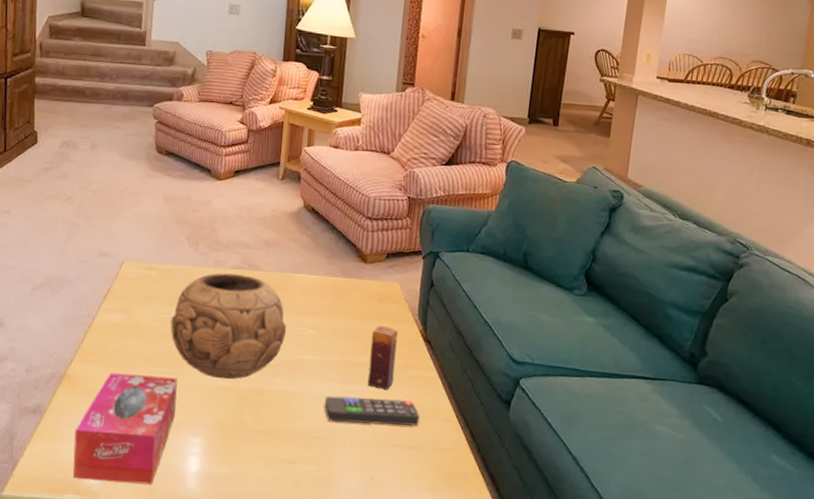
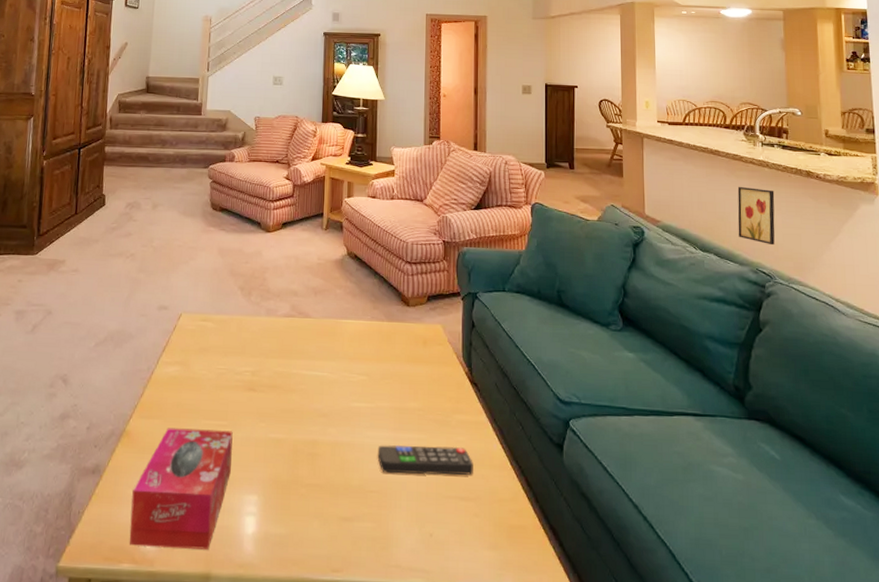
decorative bowl: present [170,273,287,380] -> none [225,321,337,431]
candle: present [367,326,398,390] -> none [419,369,445,436]
wall art: none [722,153,769,216] -> present [737,187,775,246]

